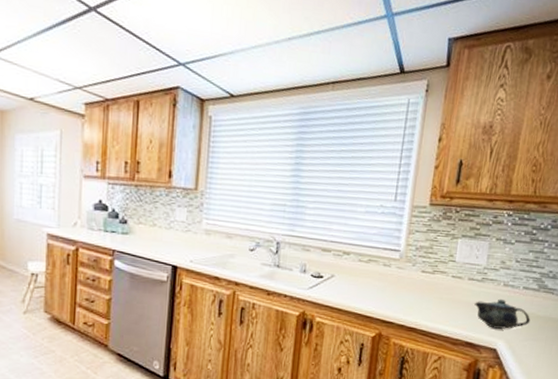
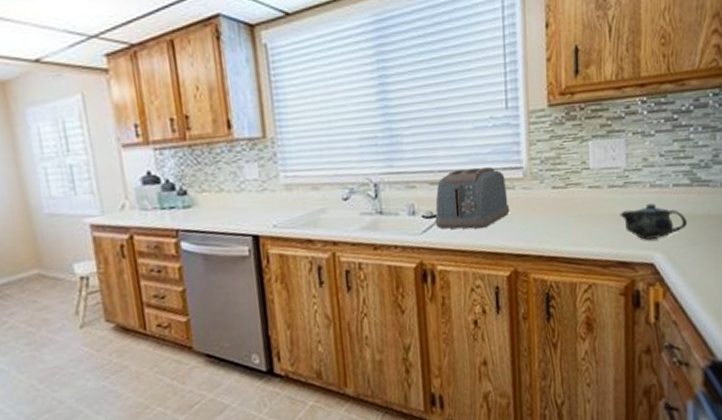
toaster: none [320,242,385,295] -> present [435,167,510,230]

